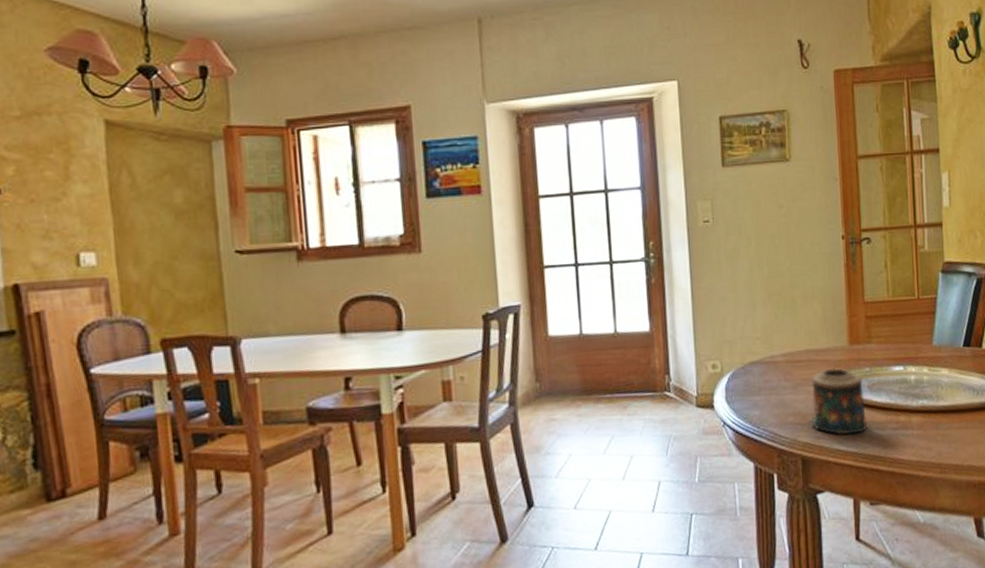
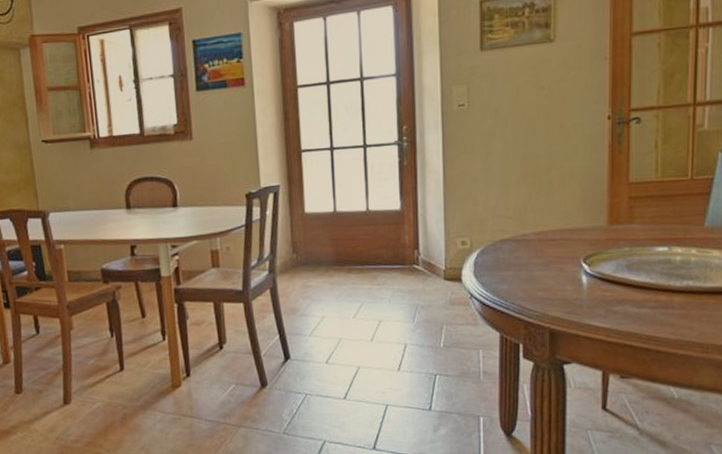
candle: present [809,367,868,435] -> none [559,246,623,311]

